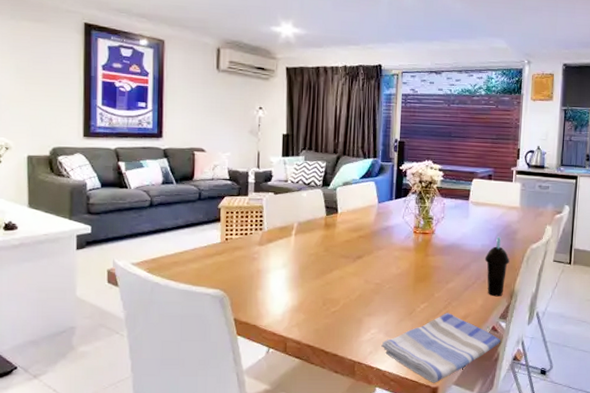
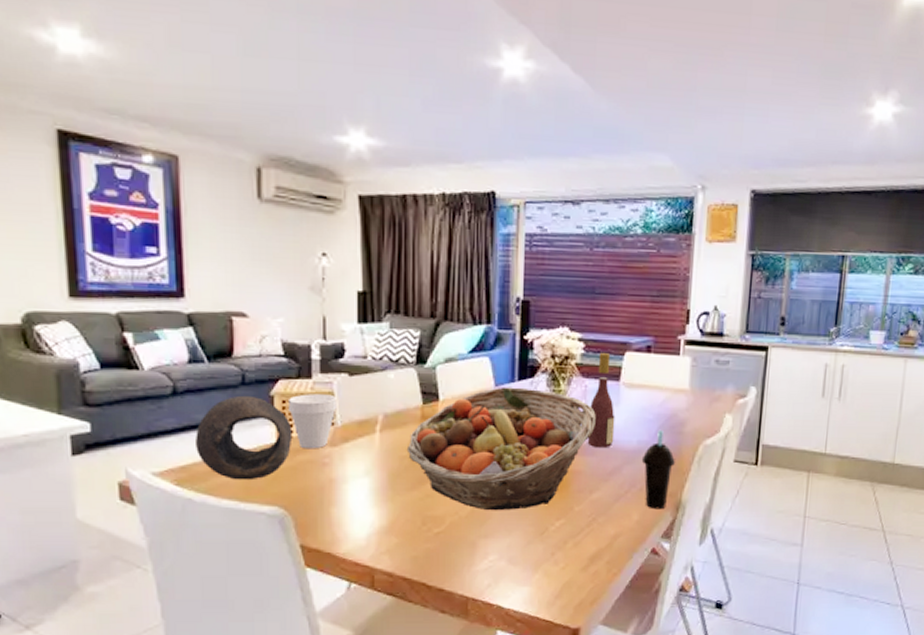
bowl: none [164,207,233,270] -> present [195,395,293,480]
cup: none [231,207,265,248] -> present [289,394,337,449]
fruit basket: none [313,203,451,296] -> present [406,387,596,511]
dish towel: present [381,313,500,383] -> none [503,532,663,623]
wine bottle: none [445,179,466,250] -> present [587,352,615,449]

